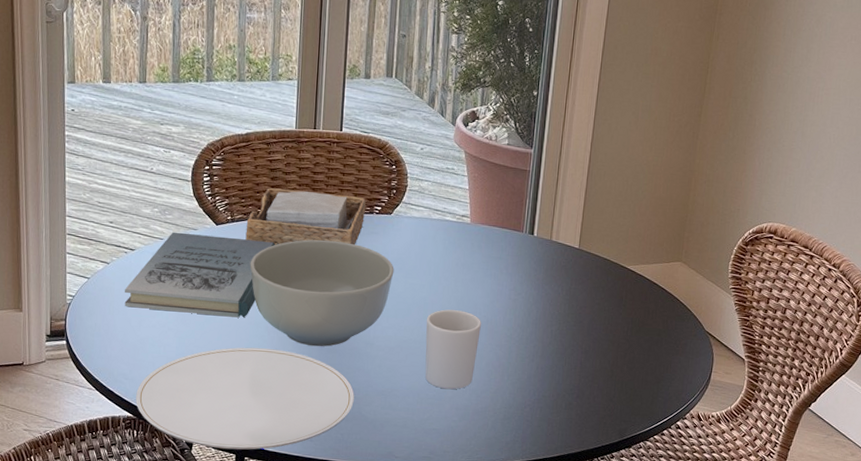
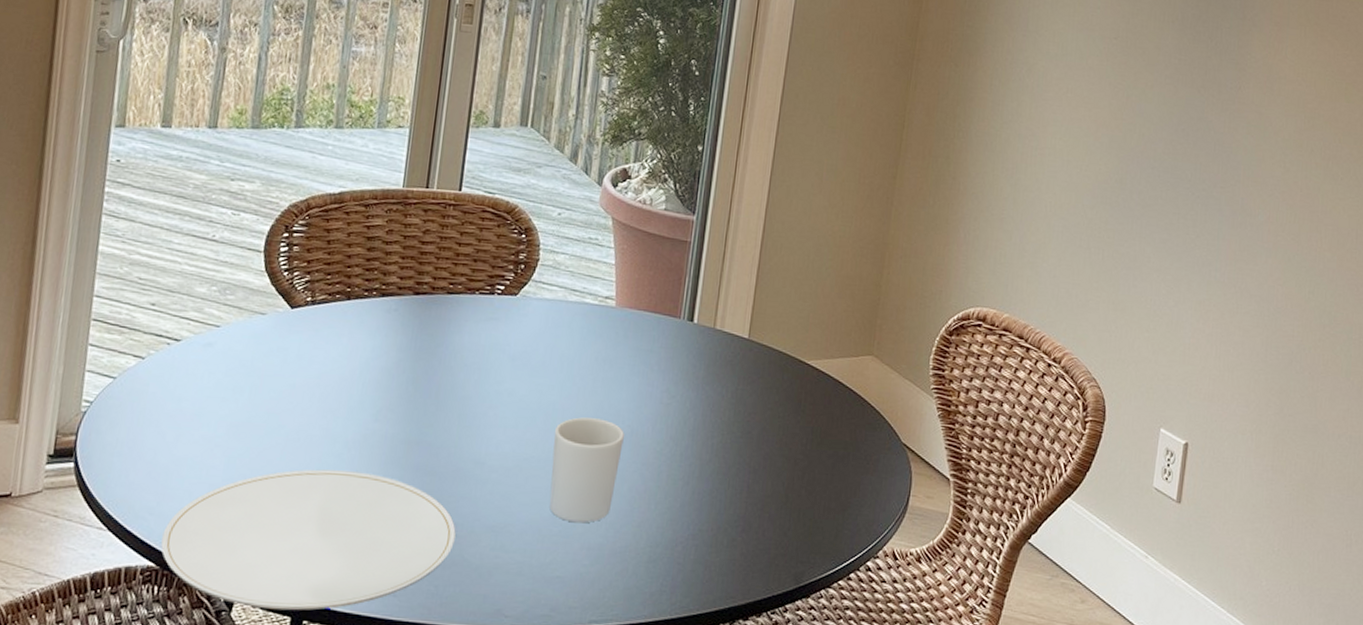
book: present [124,232,279,318] -> none [159,317,372,430]
napkin holder: present [245,188,366,245] -> none [328,261,486,335]
bowl: present [250,239,394,347] -> none [330,327,517,468]

